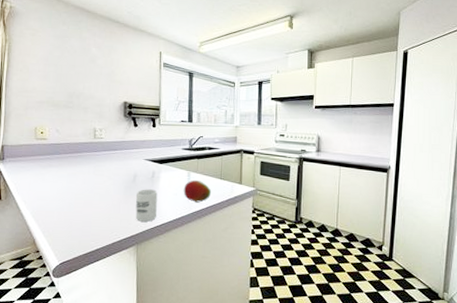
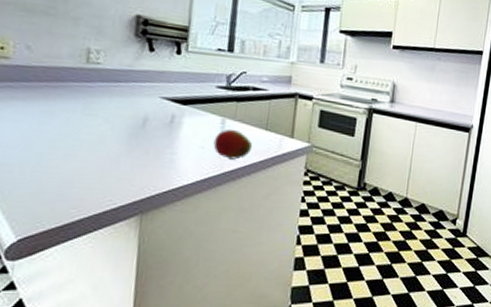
cup: present [135,189,158,222] -> none [141,138,177,183]

